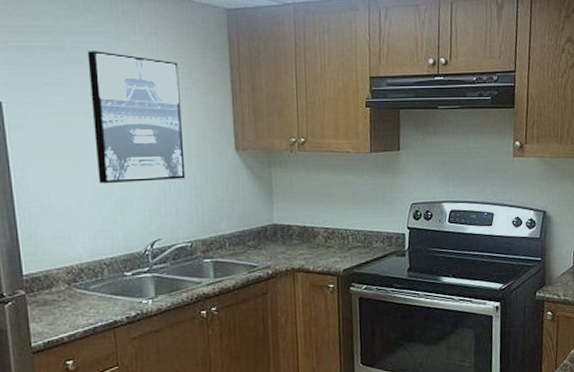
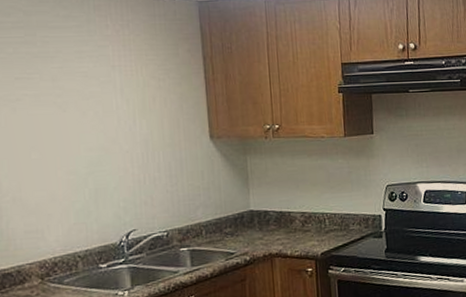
wall art: present [87,51,186,184] -> none [59,45,160,177]

